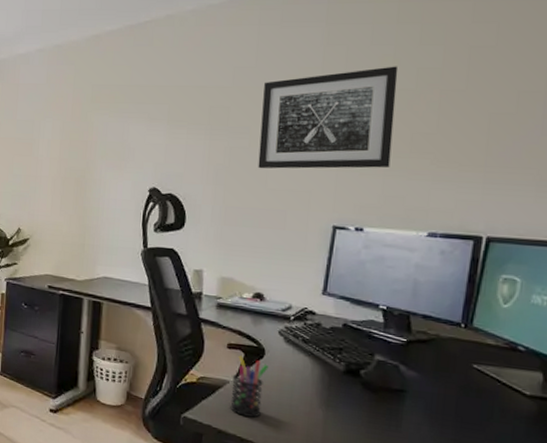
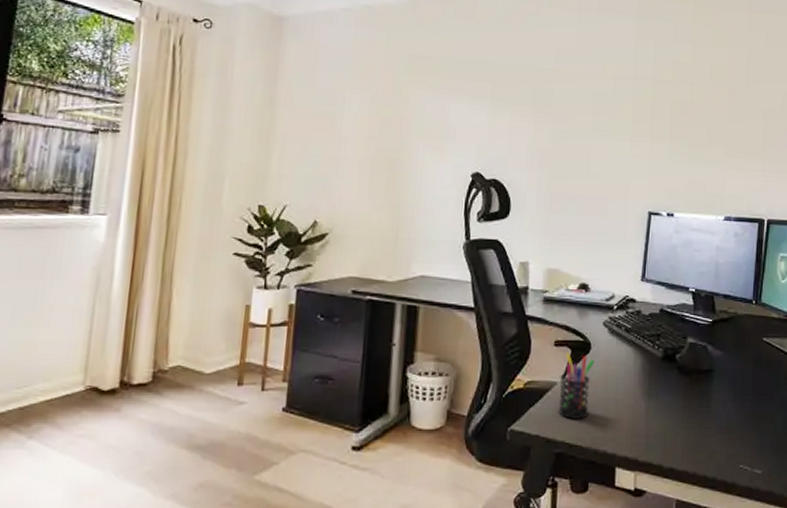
wall art: present [258,66,398,169] -> none [580,61,696,156]

